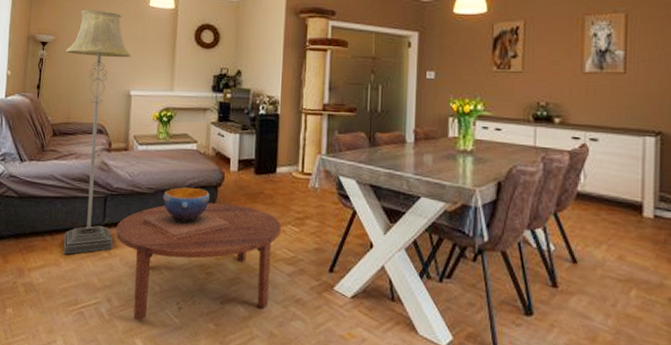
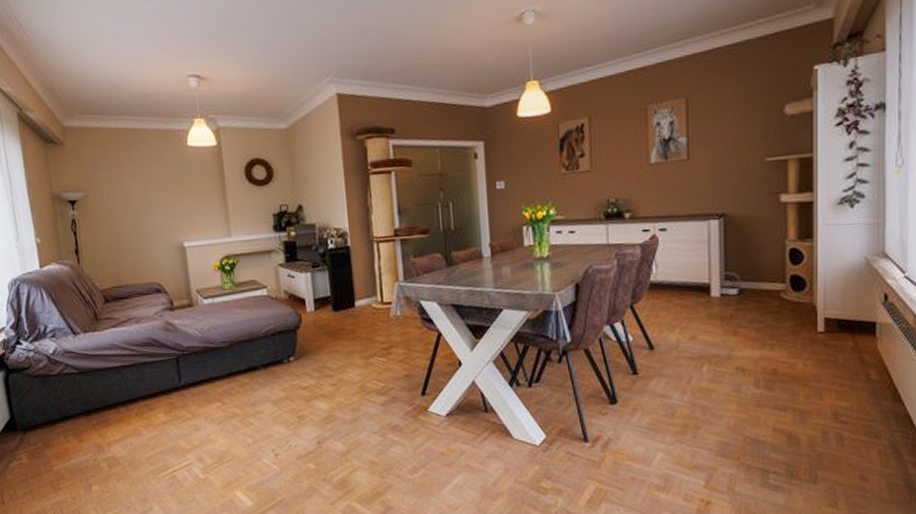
floor lamp: present [63,9,132,255] -> none [99,156,195,423]
coffee table: present [116,203,282,321] -> none [195,344,369,474]
decorative bowl: present [142,187,229,239] -> none [221,334,314,388]

